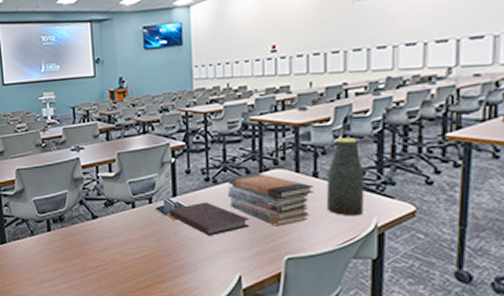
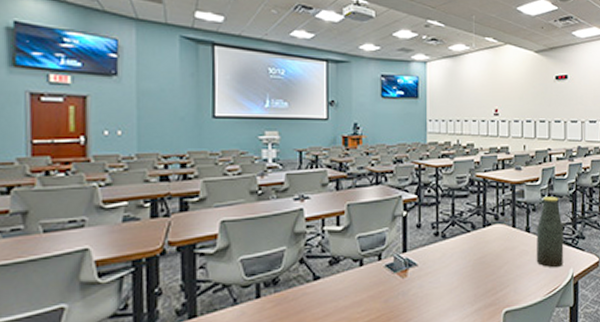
notebook: present [168,202,250,236] -> none [398,257,474,293]
book stack: present [227,172,313,226] -> none [455,227,526,280]

